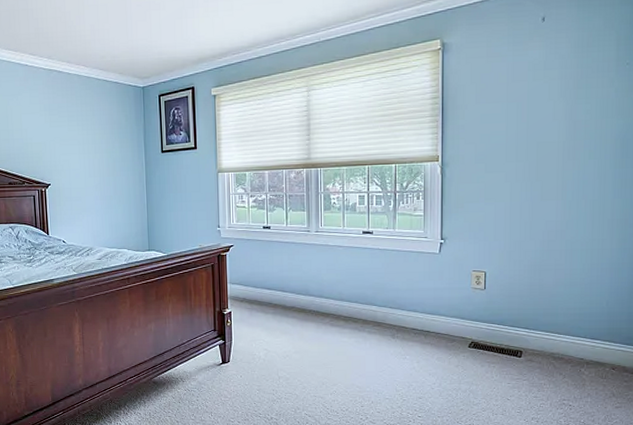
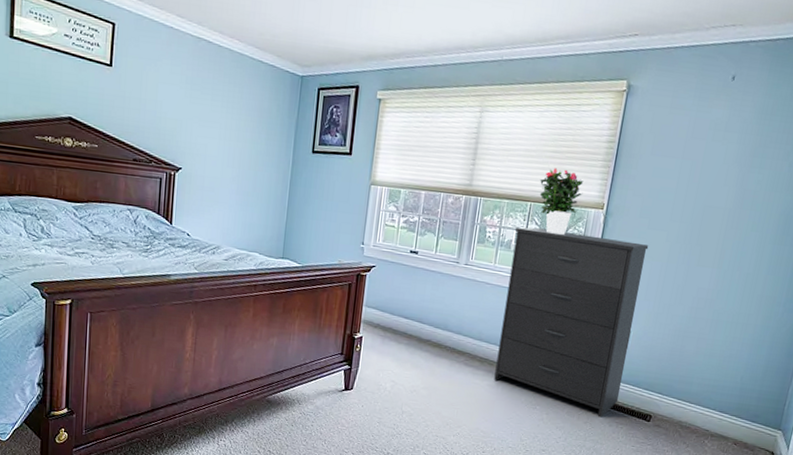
dresser: none [358,187,489,359] -> present [494,227,649,418]
potted flower: none [373,130,416,191] -> present [539,168,584,235]

